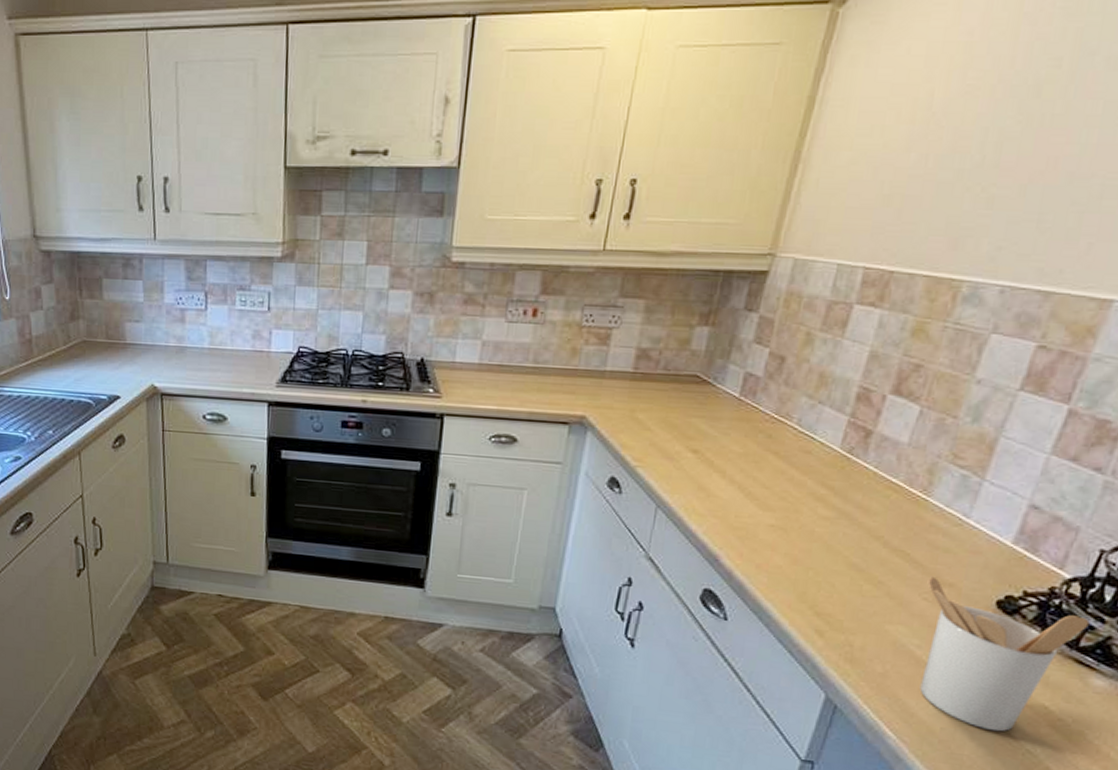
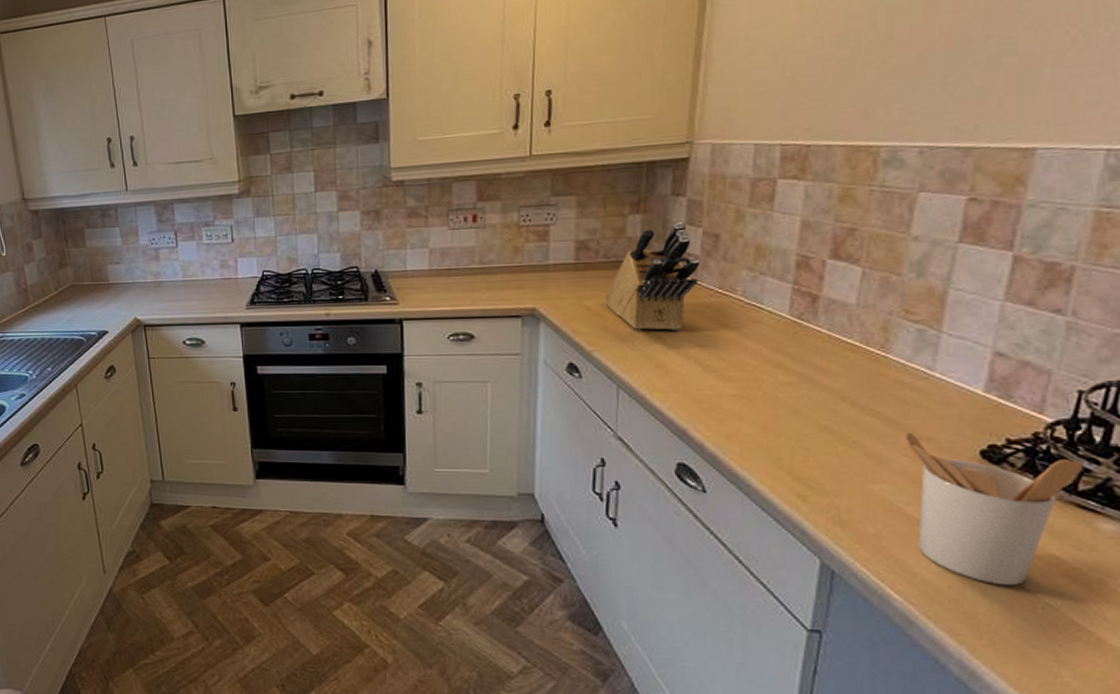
knife block: none [657,340,762,453] -> present [604,222,701,330]

